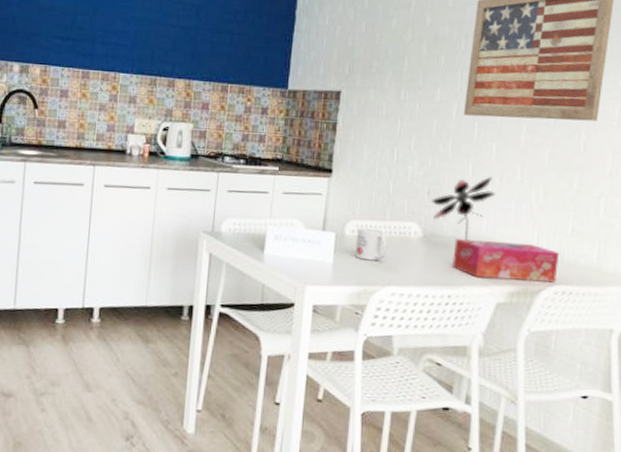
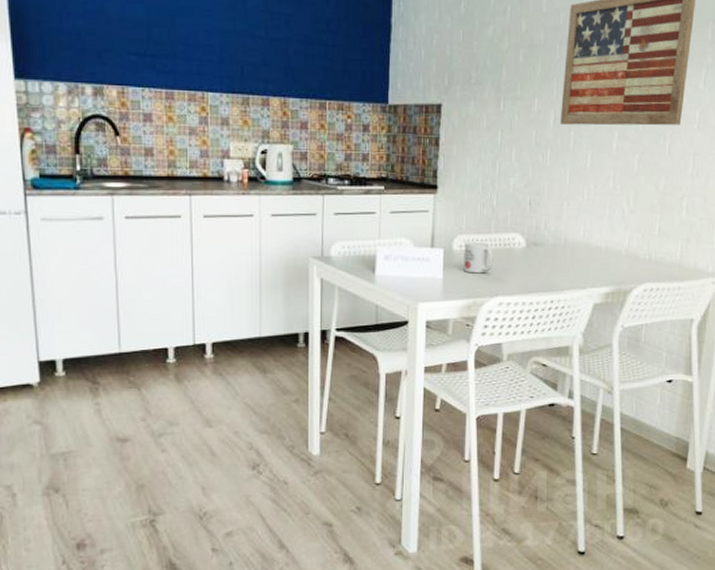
flower: present [431,176,496,241] -> none [533,184,592,248]
tissue box: present [453,239,560,283] -> none [554,246,648,282]

